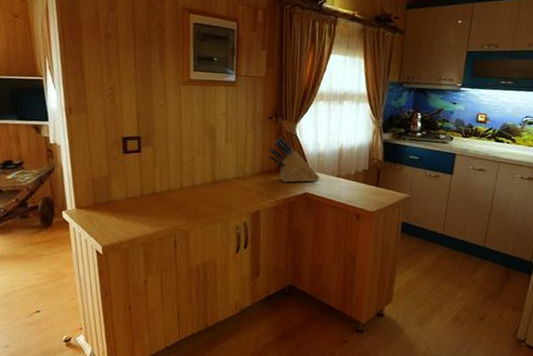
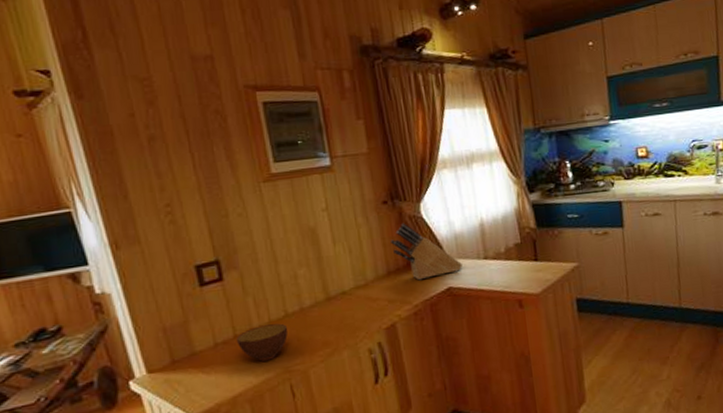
bowl: none [142,191,181,218] -> present [237,323,288,362]

